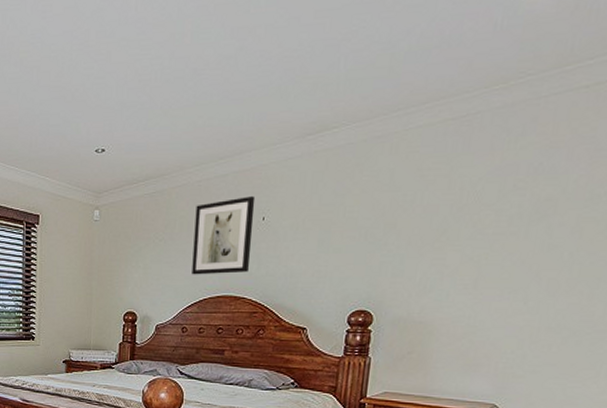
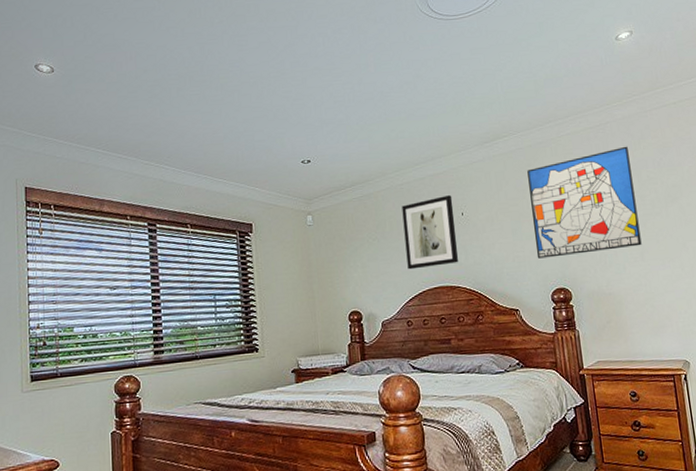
wall art: none [341,144,498,276] -> present [527,146,642,259]

